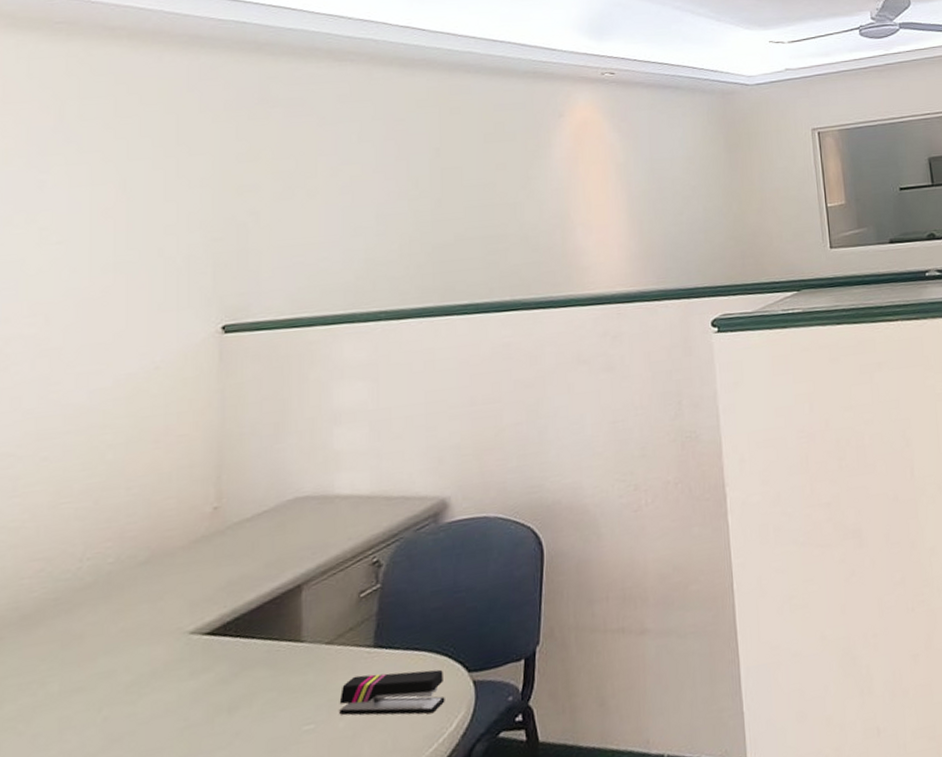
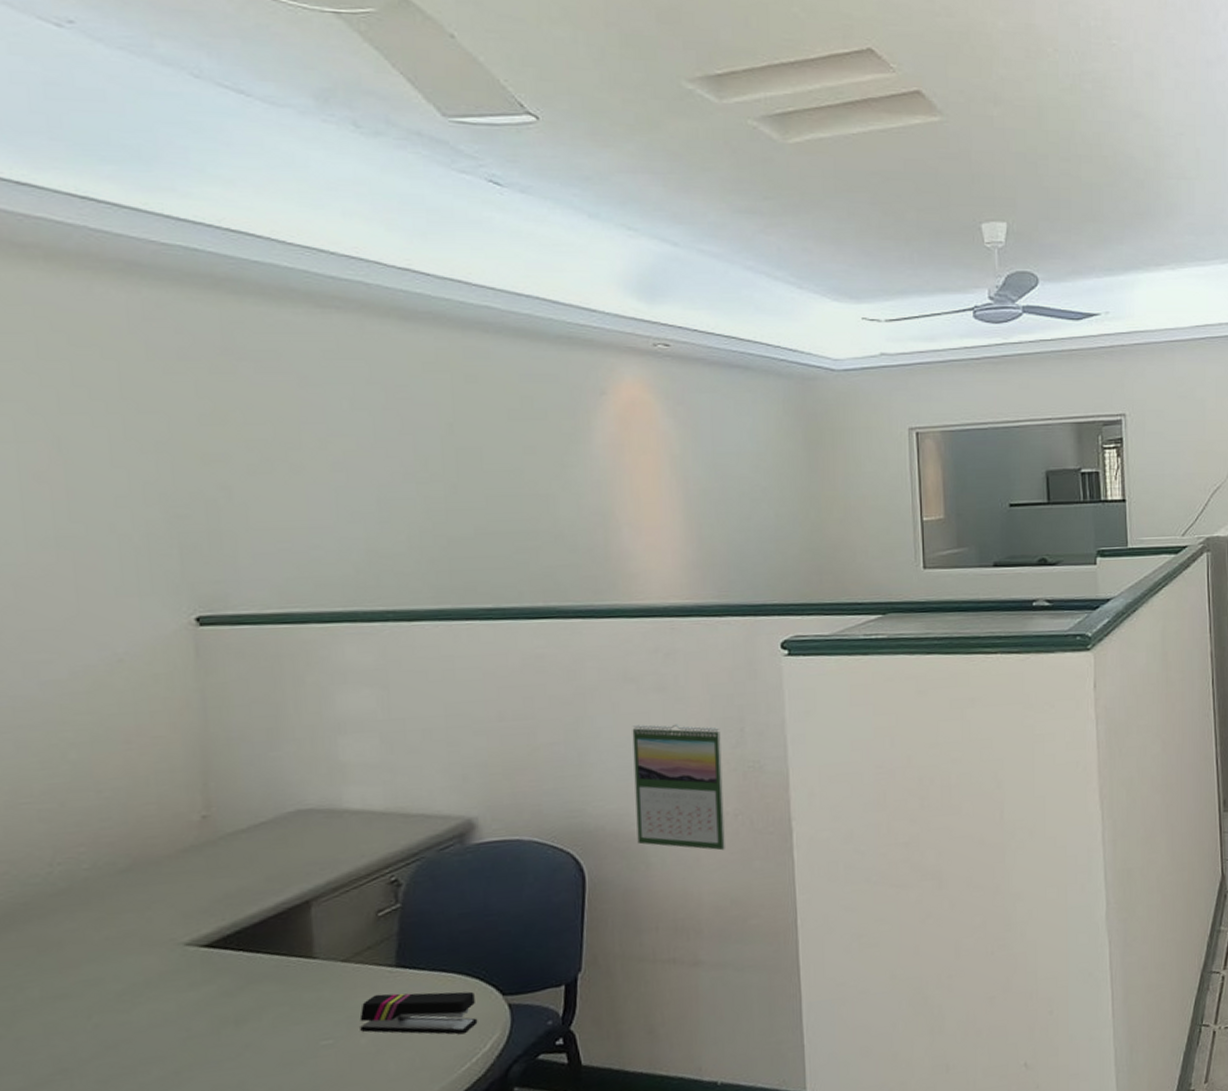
calendar: none [585,400,667,519] -> present [632,724,725,851]

